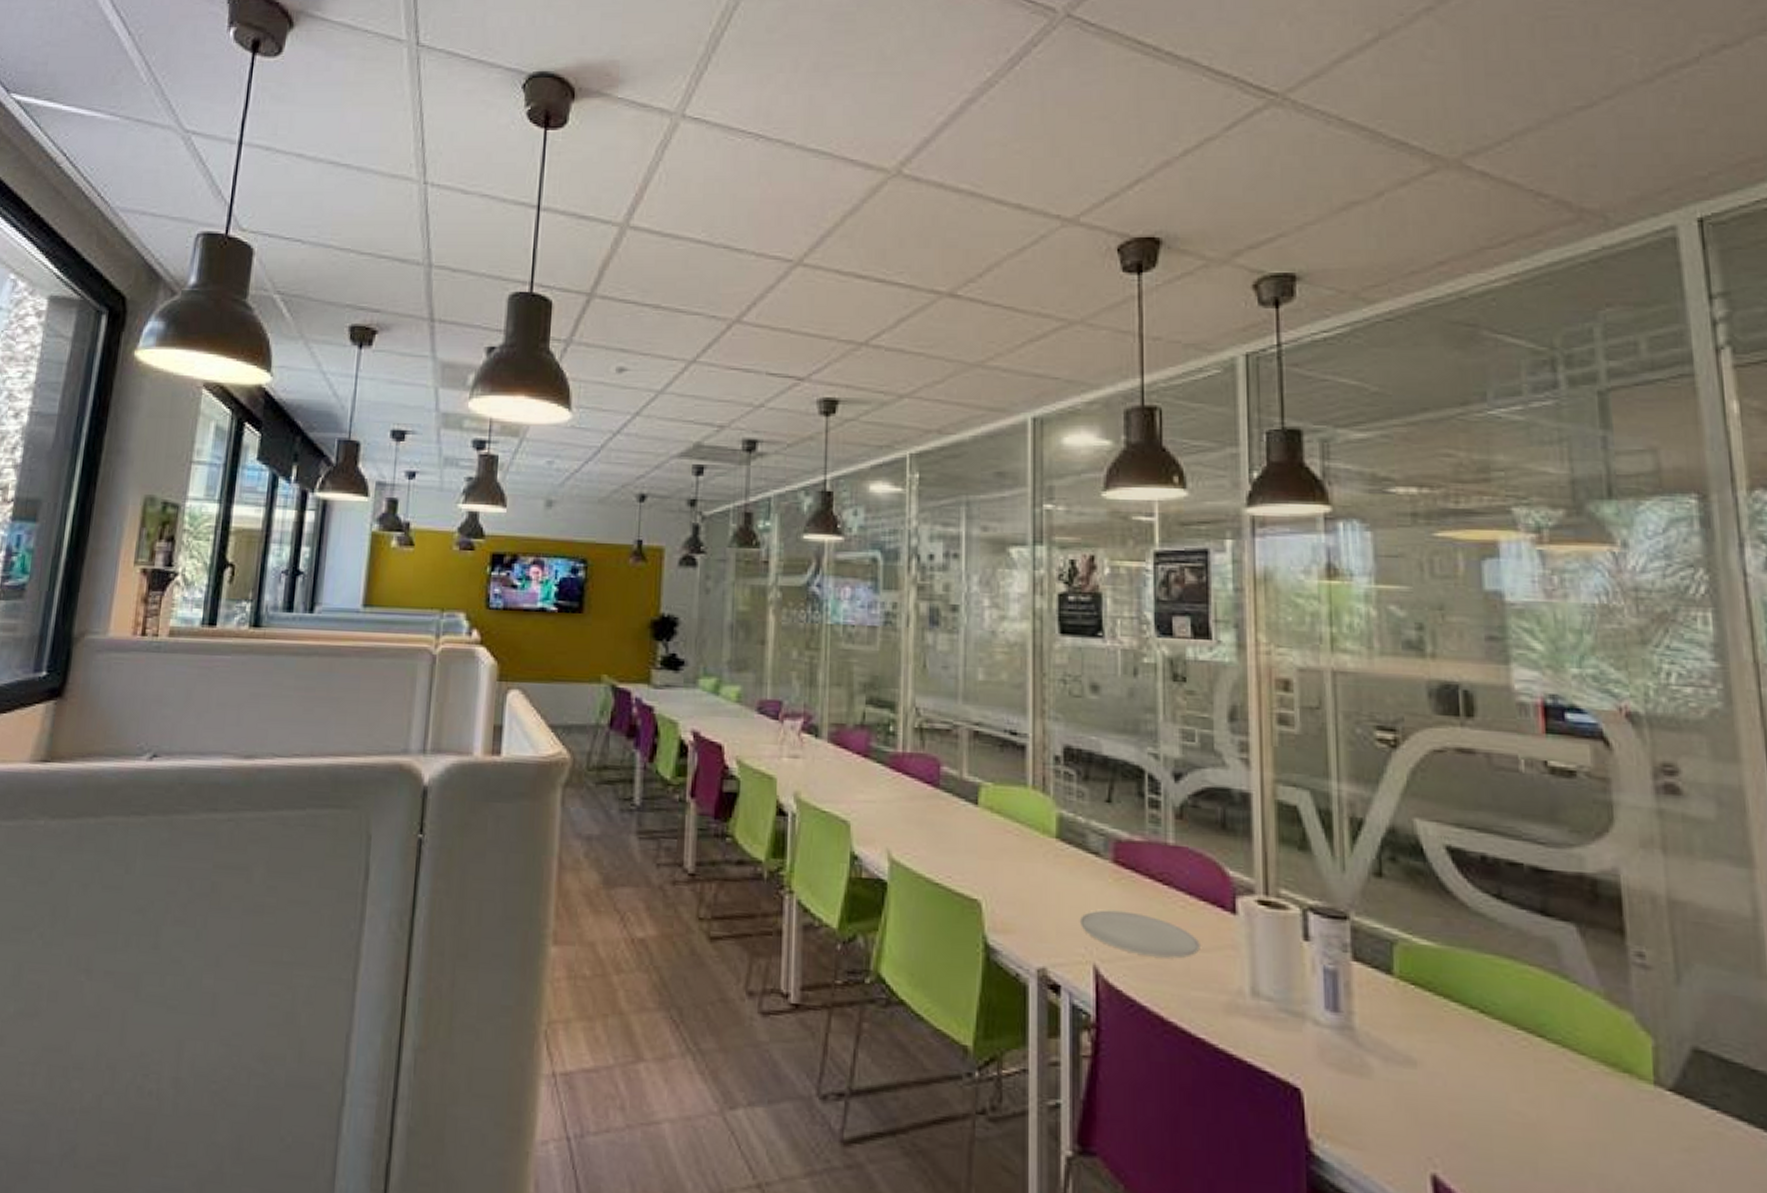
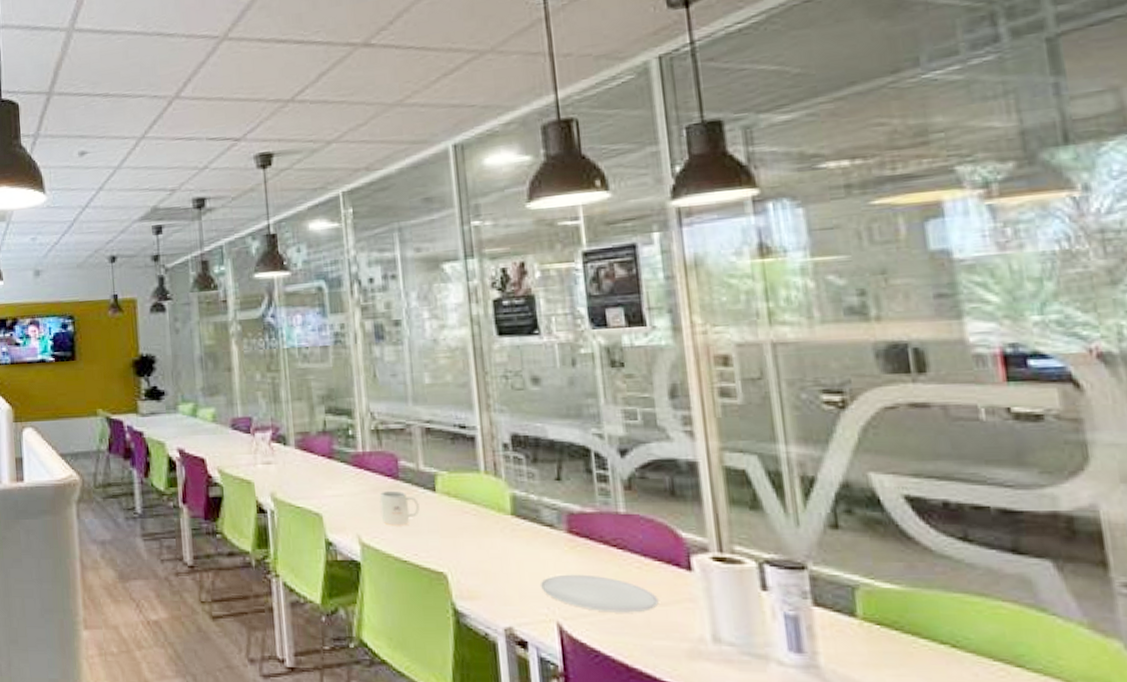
mug: none [915,800,959,843] -> present [379,490,420,526]

